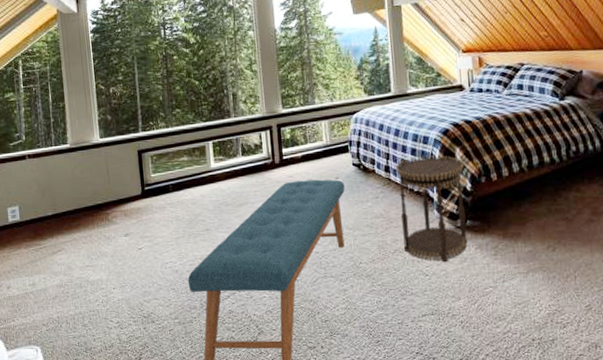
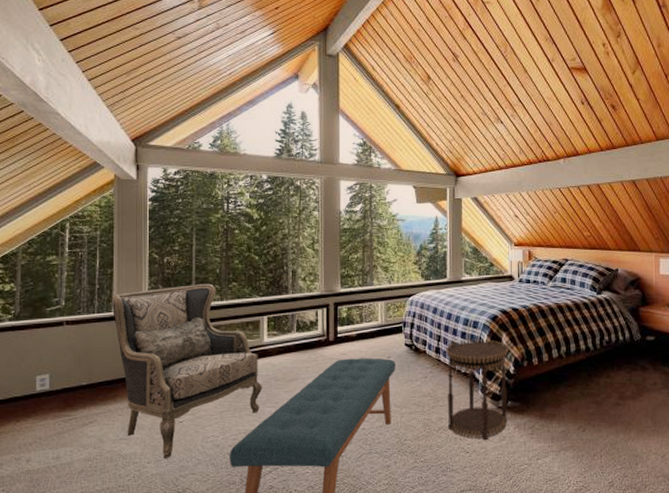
armchair: none [66,111,214,285] -> present [112,283,263,459]

